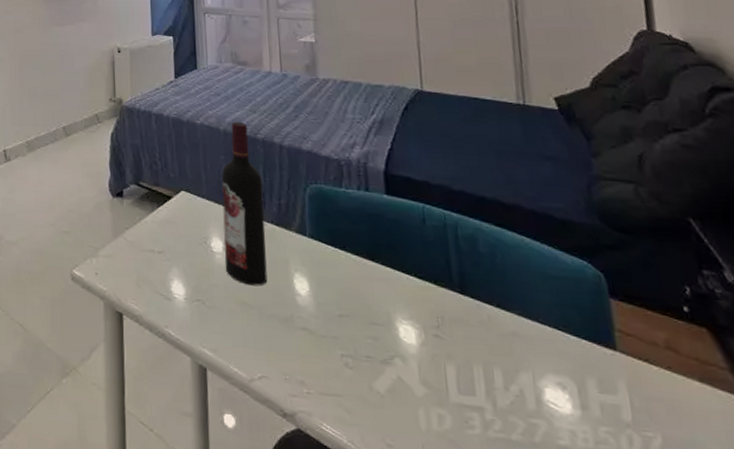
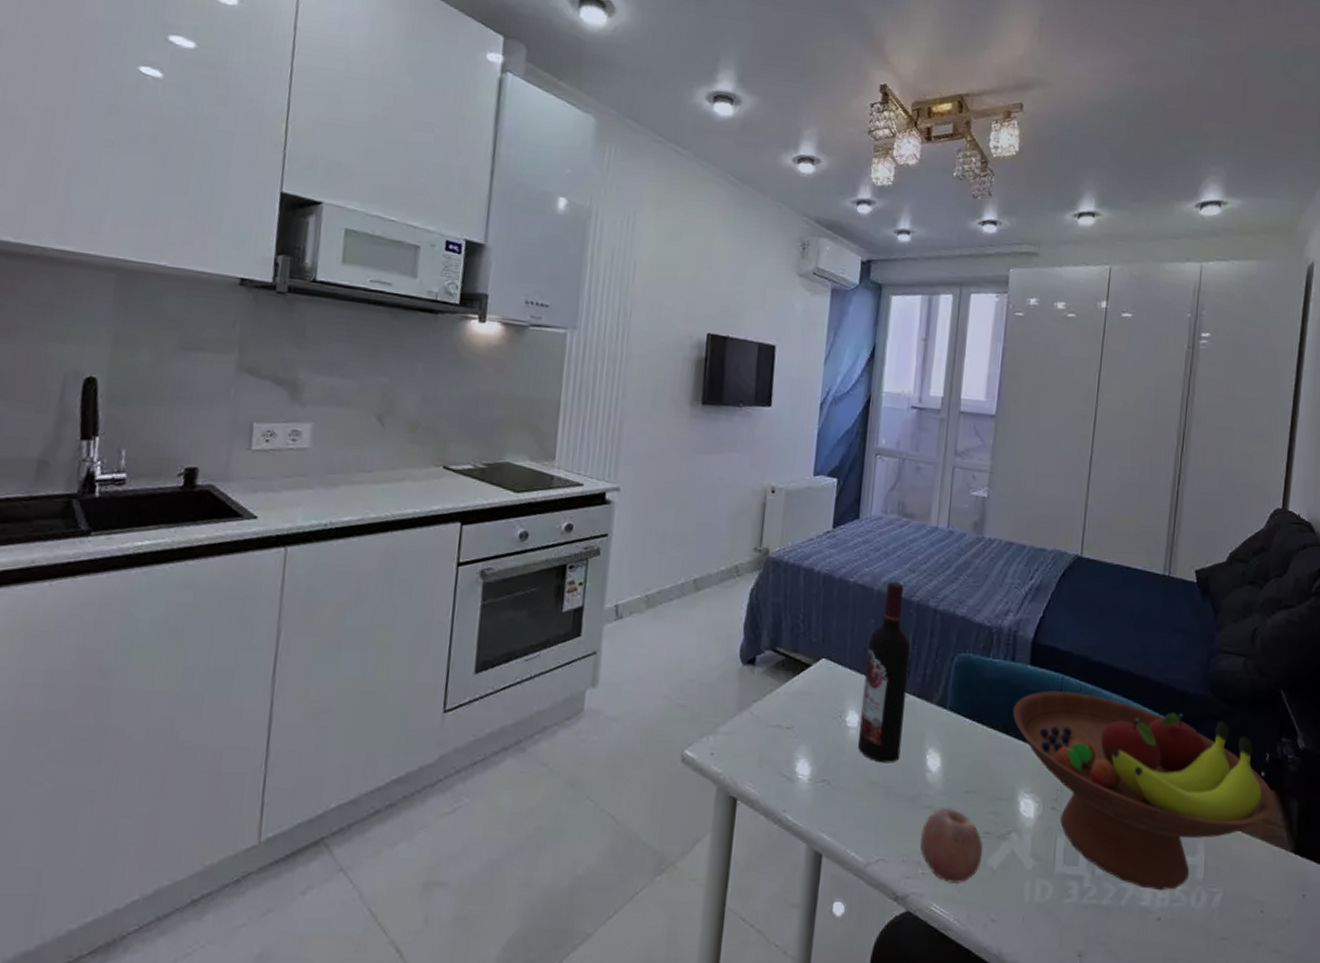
fruit: none [299,330,368,406] -> present [920,808,984,885]
fruit bowl: none [375,219,711,431] -> present [1012,691,1275,891]

